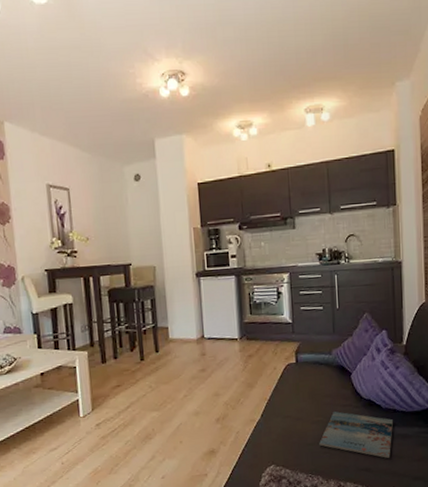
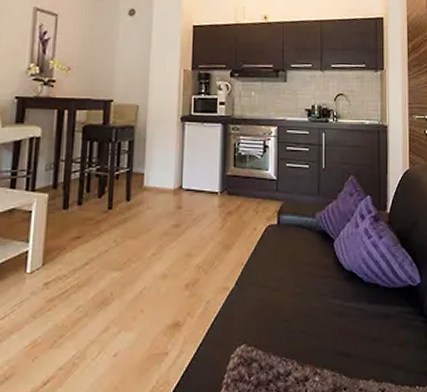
magazine: present [319,411,393,458] -> none [296,283,375,341]

